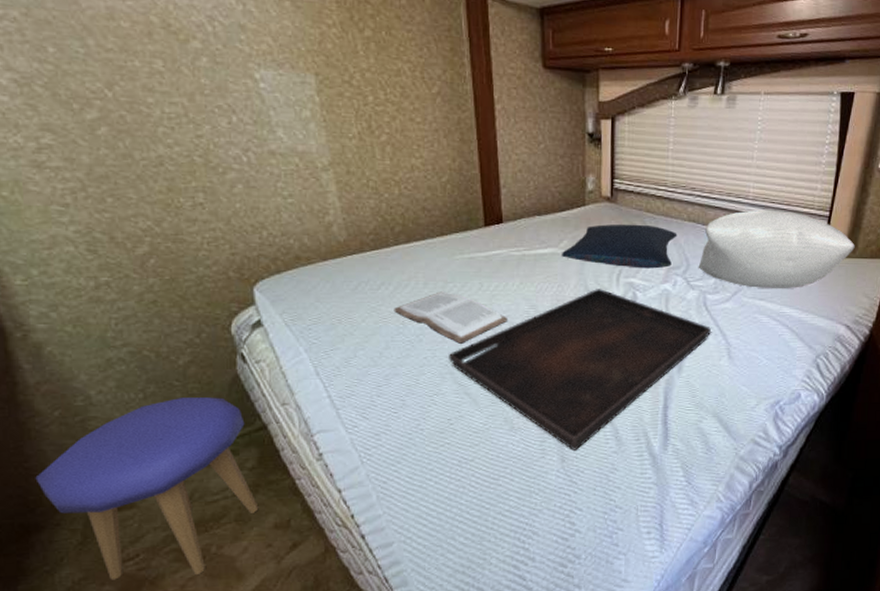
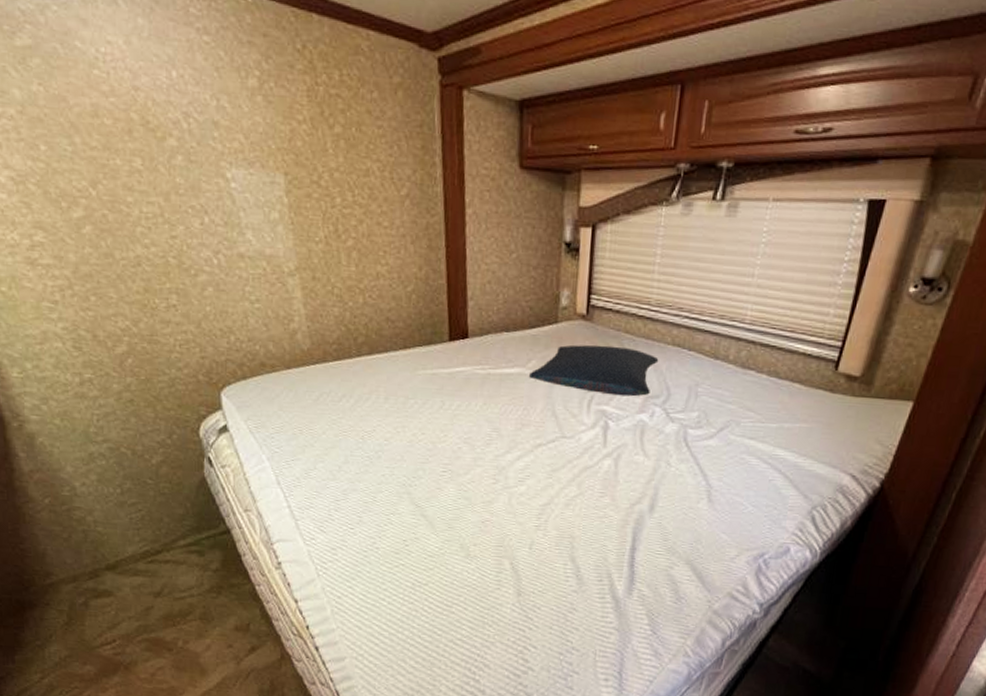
stool: present [35,397,259,580] -> none [29,496,221,666]
book: present [394,291,507,344] -> none [354,407,468,464]
serving tray: present [449,288,711,451] -> none [407,414,690,585]
pillow: present [698,209,855,289] -> none [680,336,871,429]

